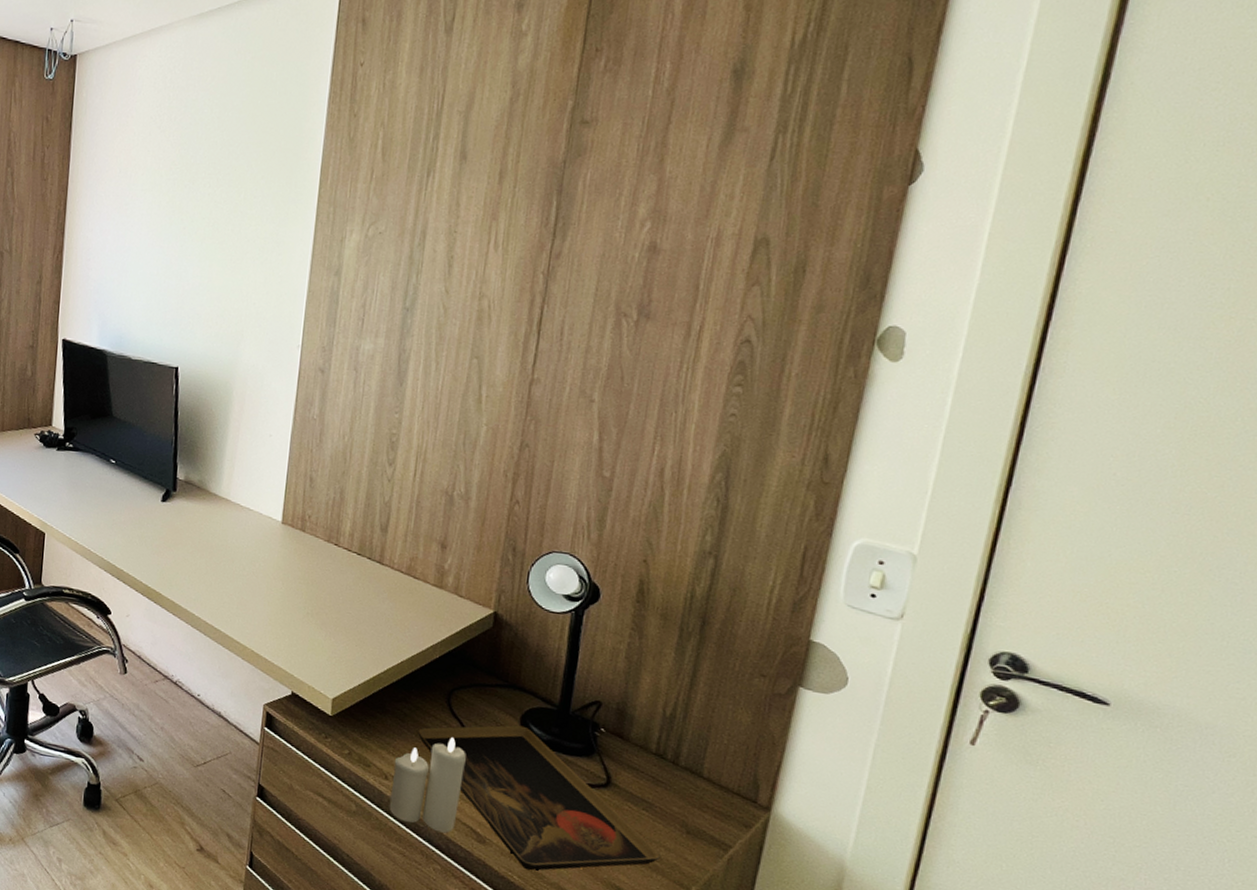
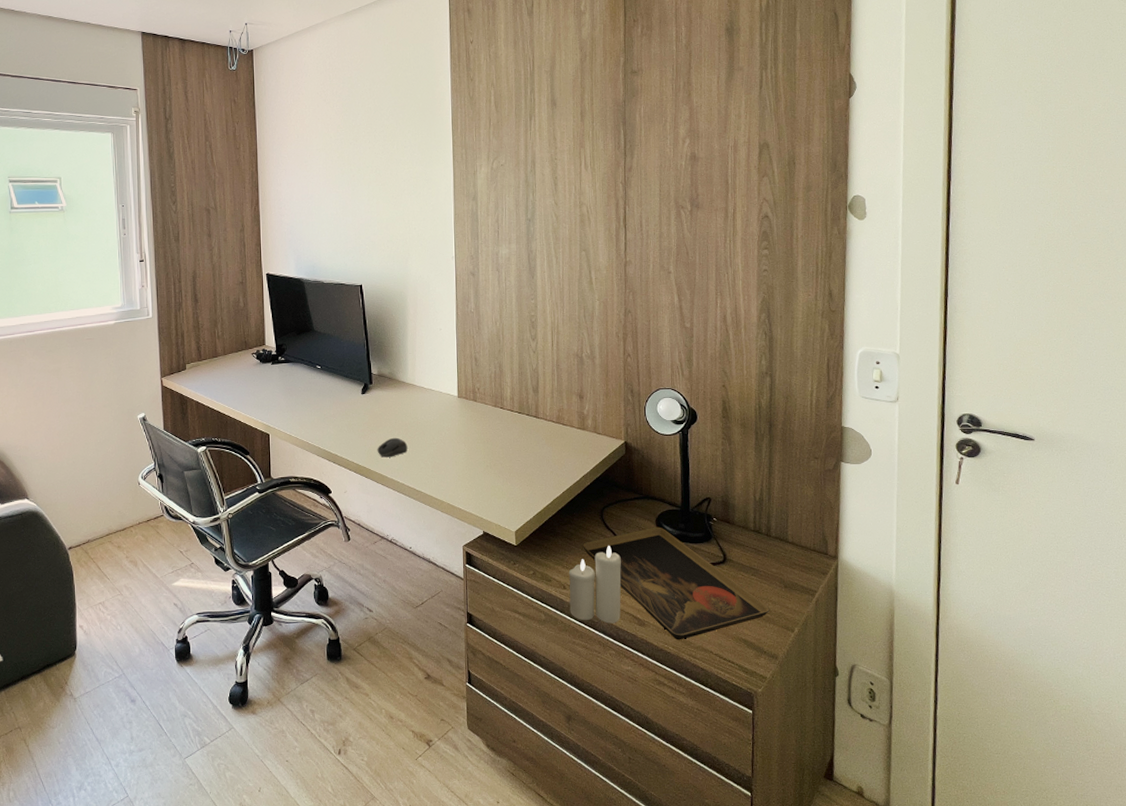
computer mouse: none [172,560,211,584] -> present [377,437,408,458]

